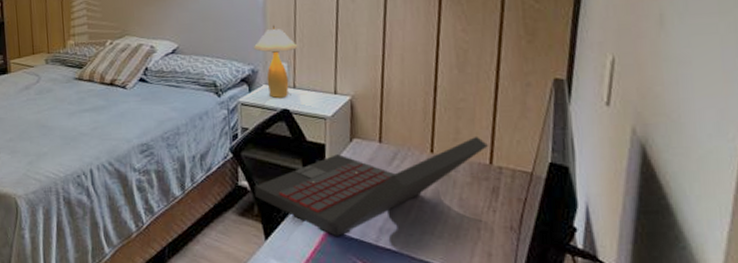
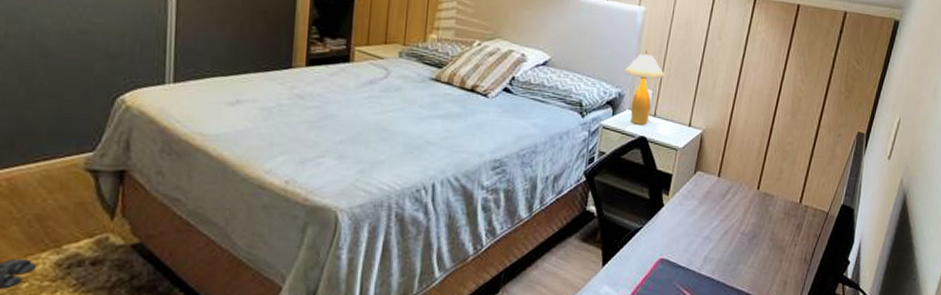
laptop: present [254,136,488,237] -> none [599,177,801,265]

